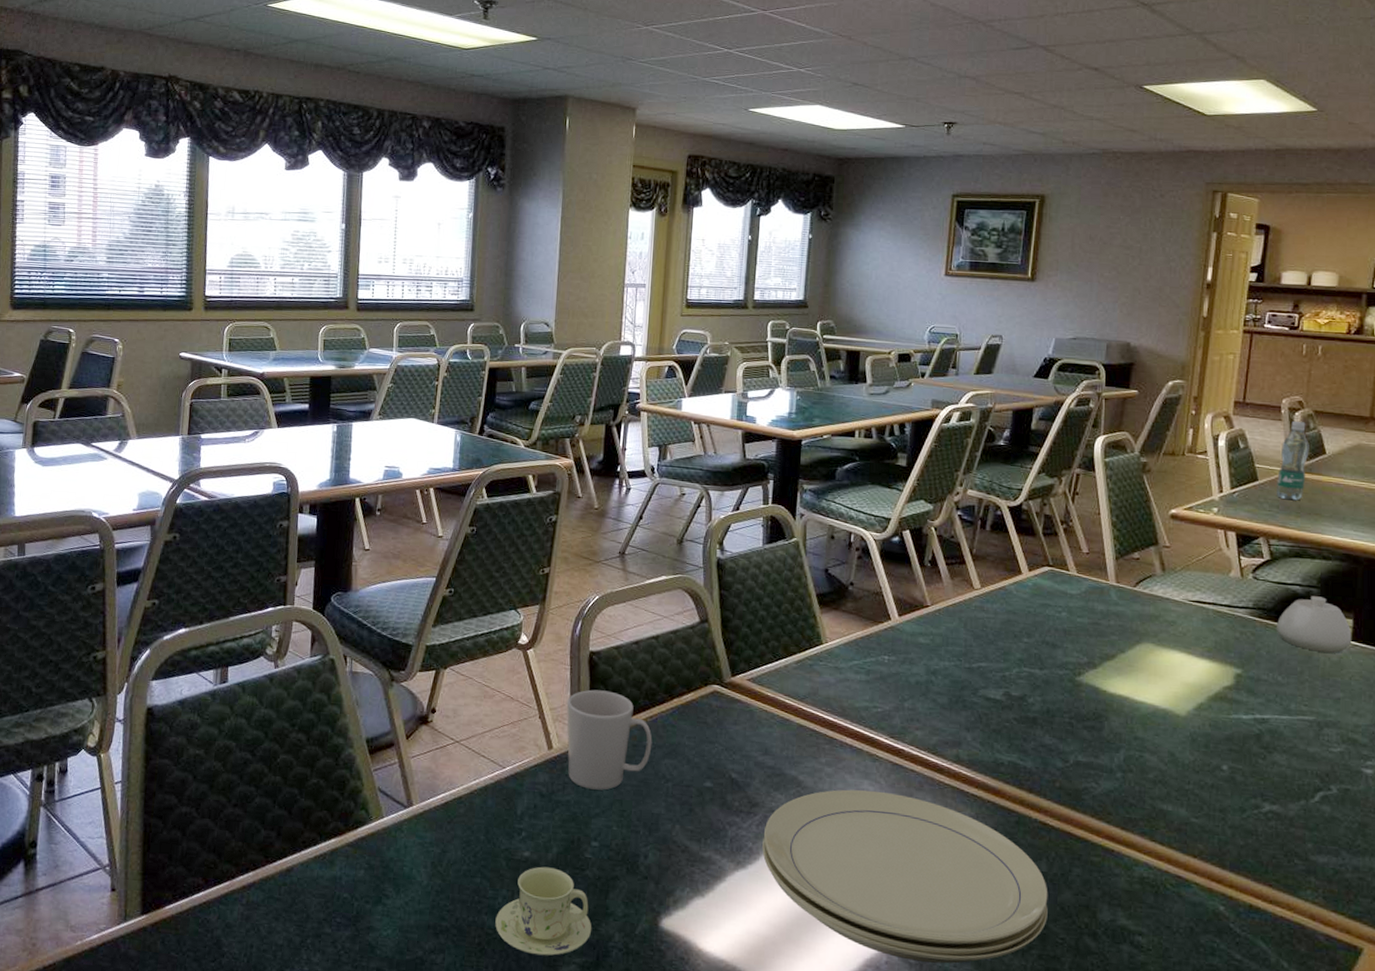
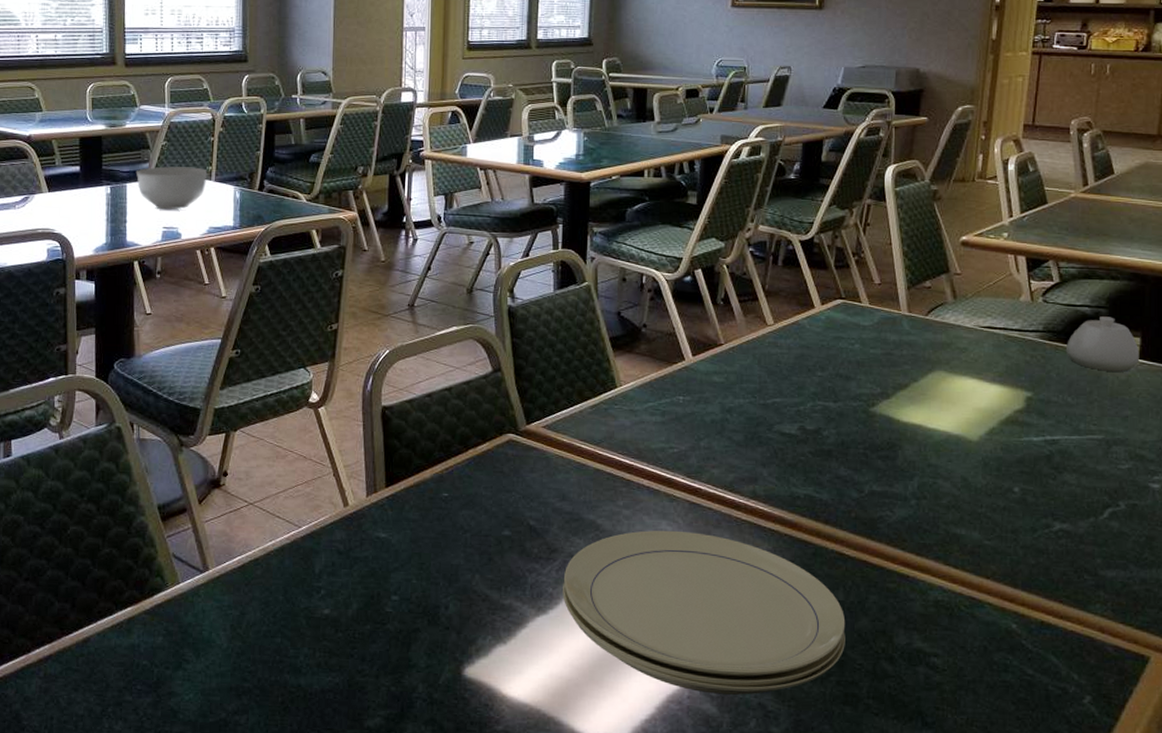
bowl: none [362,407,431,450] -> present [136,166,208,210]
cup and saucer: present [495,866,592,956] -> none [298,623,396,711]
mug: present [566,689,653,790] -> none [361,444,449,544]
bottle: present [1276,420,1309,501] -> none [1065,141,1098,222]

